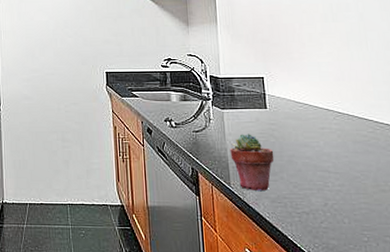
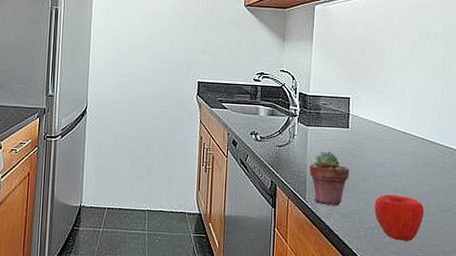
apple: none [305,176,363,226] -> present [374,194,425,241]

